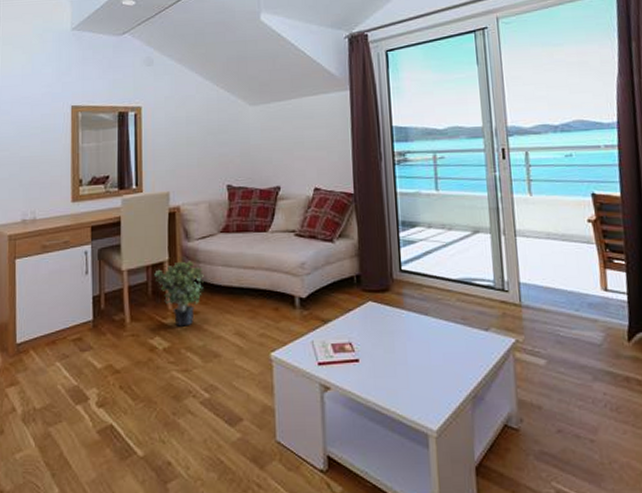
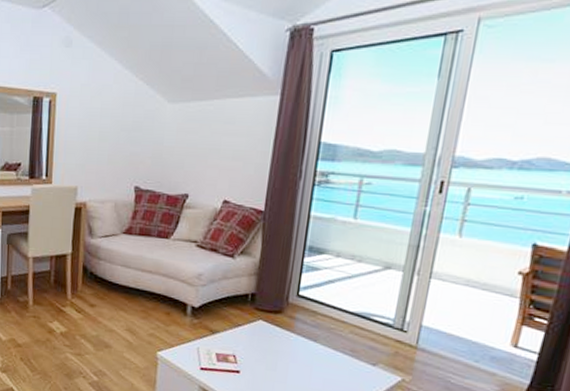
potted plant: present [154,261,205,327] -> none [57,255,104,316]

